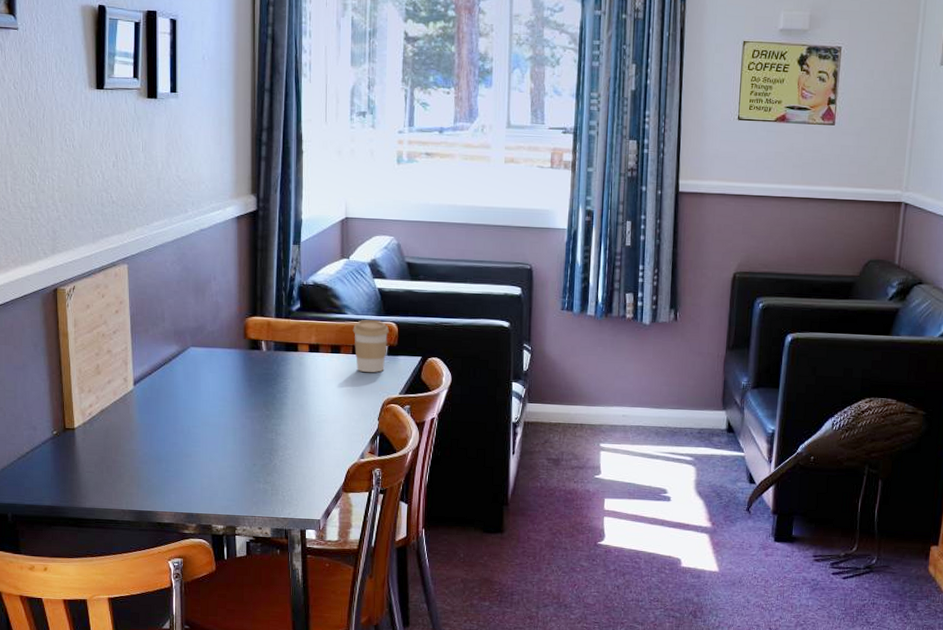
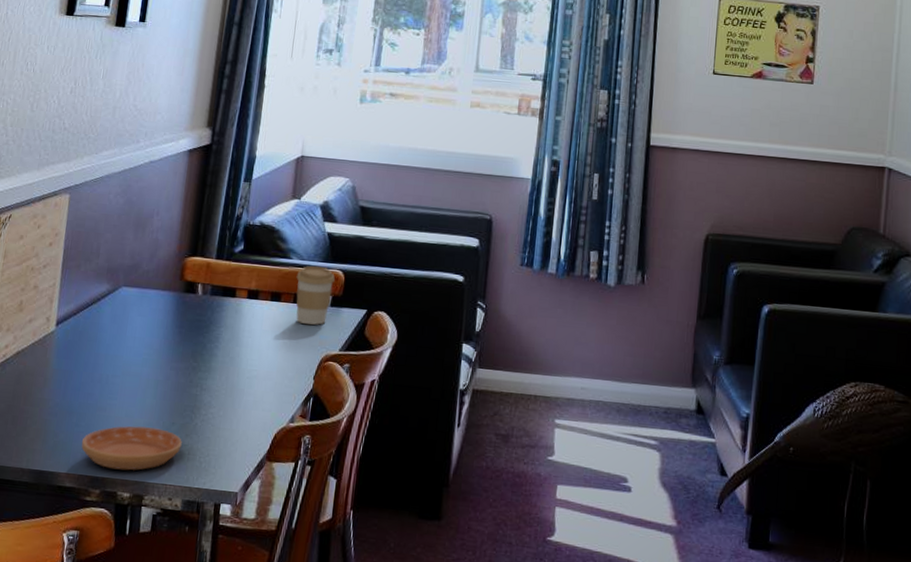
saucer: none [173,468,265,507] -> present [81,426,182,471]

